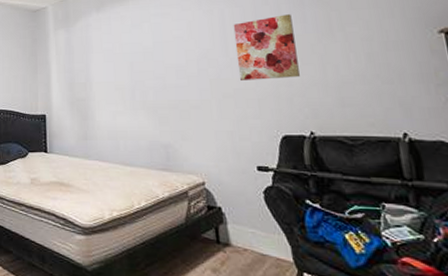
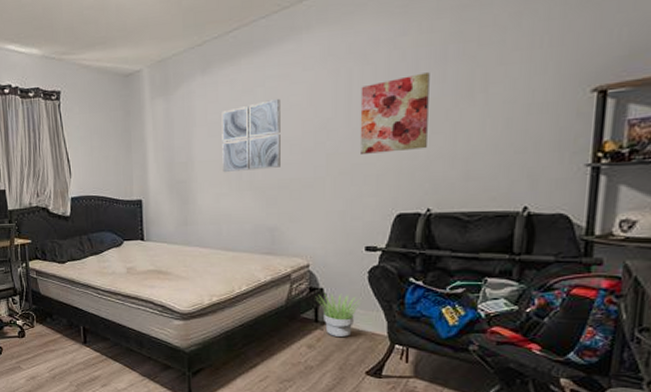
wall art: none [115,33,169,93] -> present [222,99,281,173]
potted plant: none [214,213,260,262] -> present [315,294,360,338]

